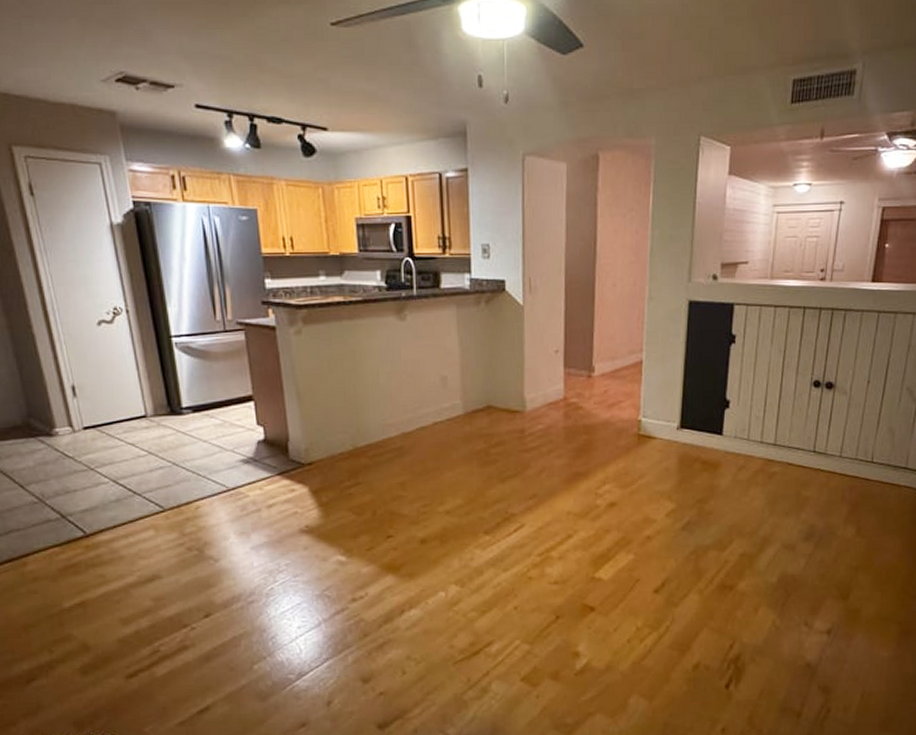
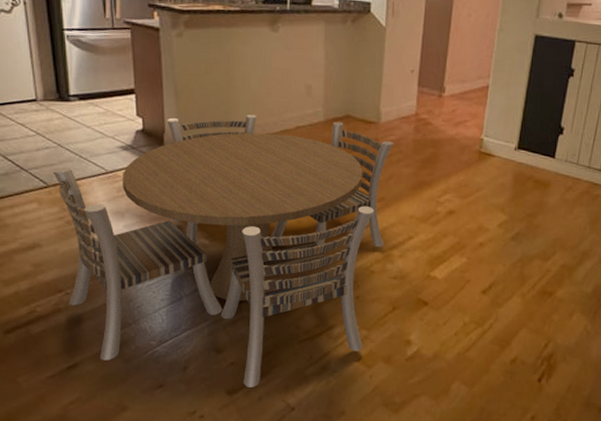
dining table: none [168,414,542,719] -> present [52,115,393,387]

